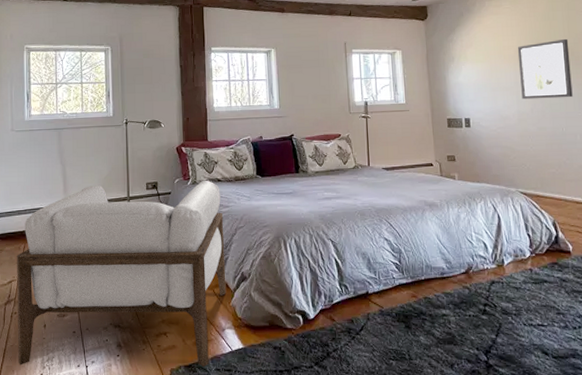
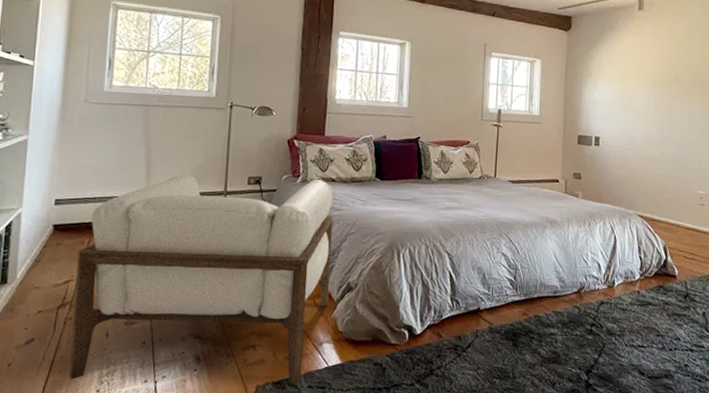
wall art: present [517,38,573,100] -> none [651,66,700,126]

